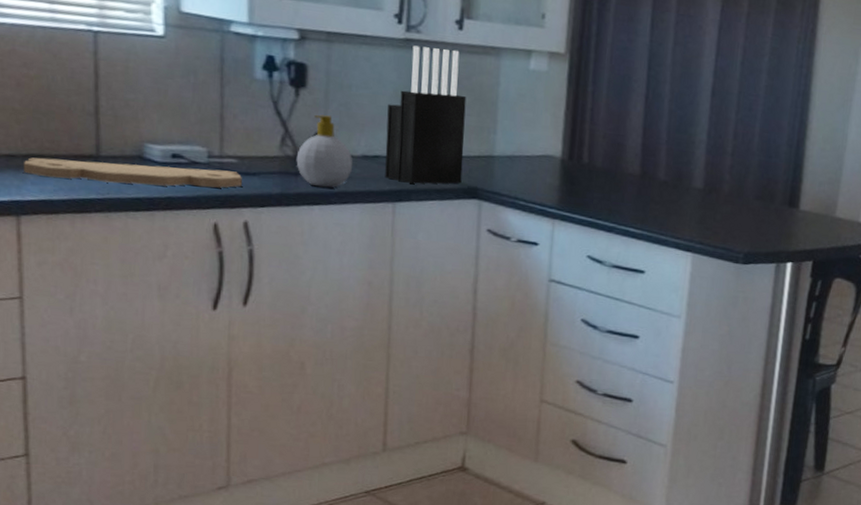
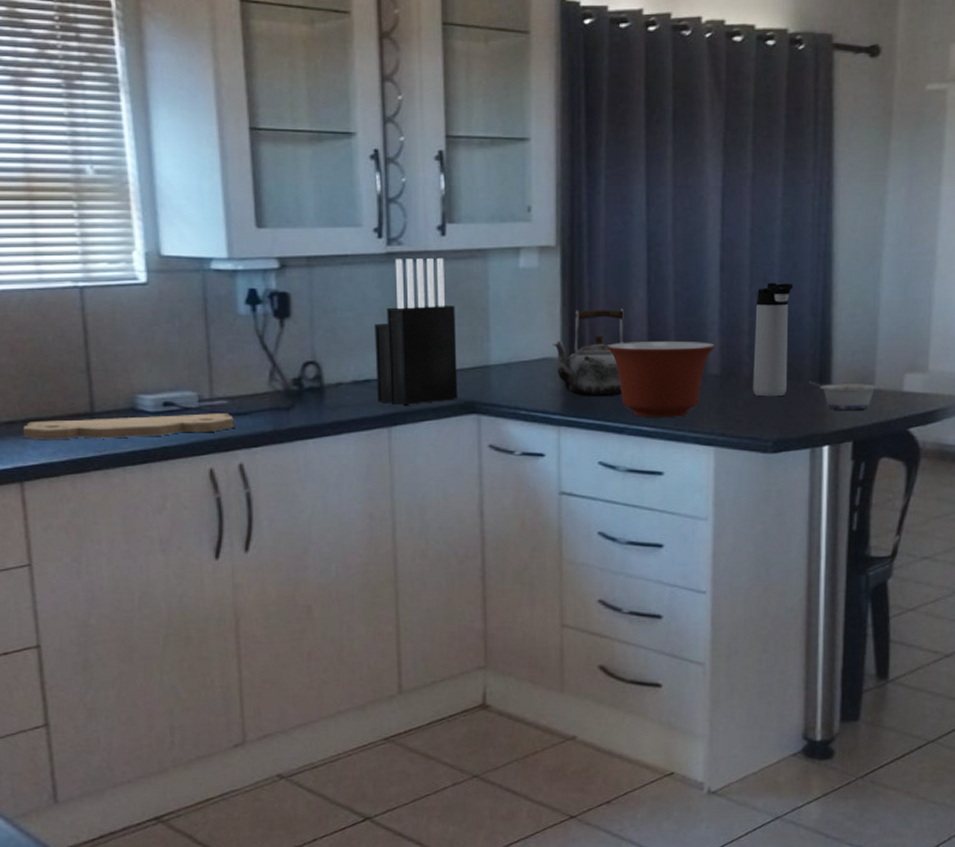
soap bottle: present [296,114,353,188] -> none [286,344,344,420]
kettle: none [553,115,622,198] -> present [552,309,624,397]
mixing bowl: none [603,149,702,223] -> present [607,340,716,417]
thermos bottle: none [730,112,774,215] -> present [753,283,794,397]
legume: none [779,204,839,234] -> present [808,381,878,410]

